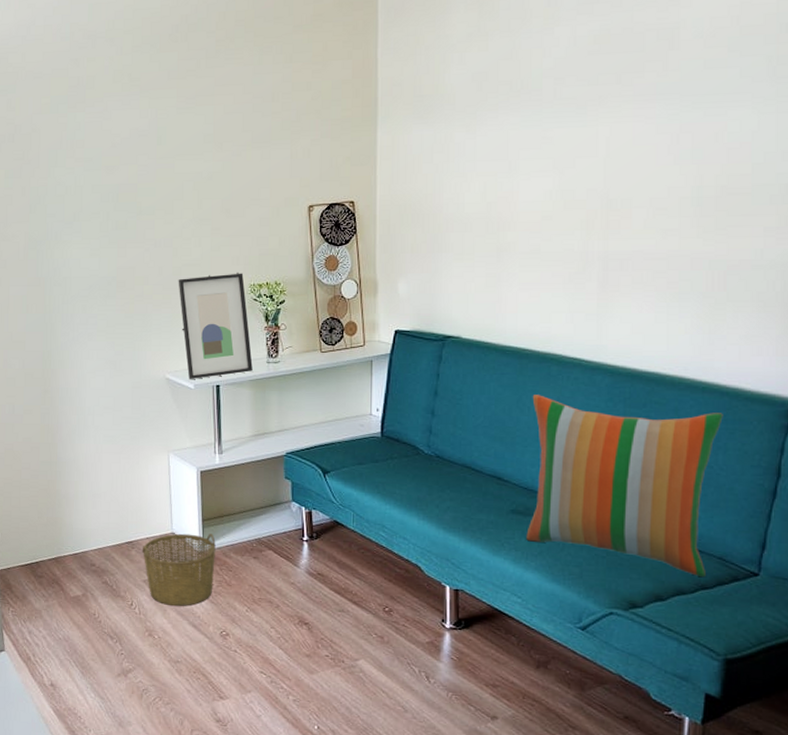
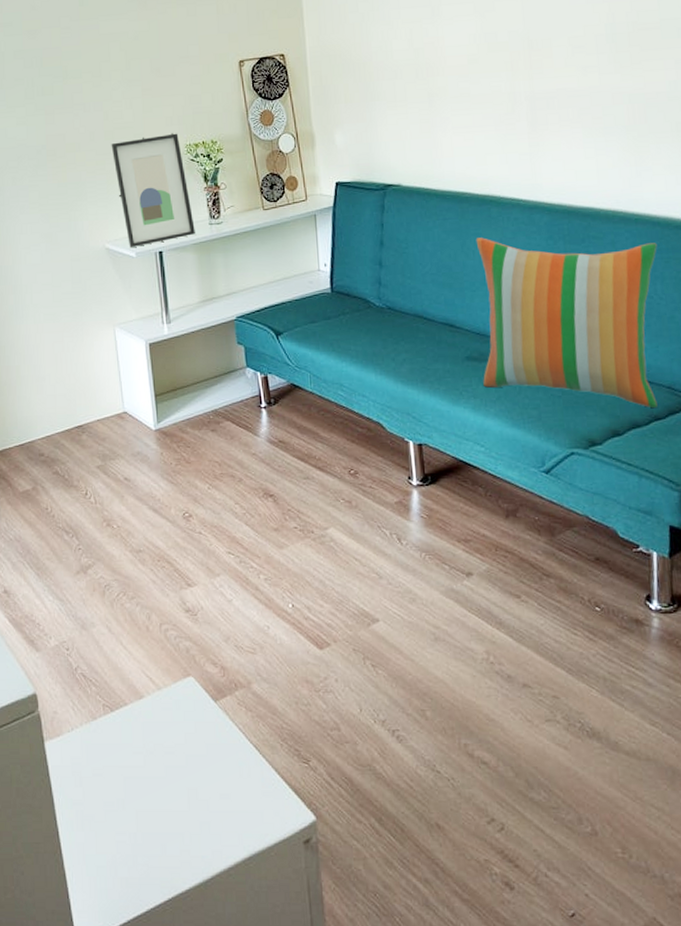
basket: present [142,533,216,606] -> none [93,409,172,491]

